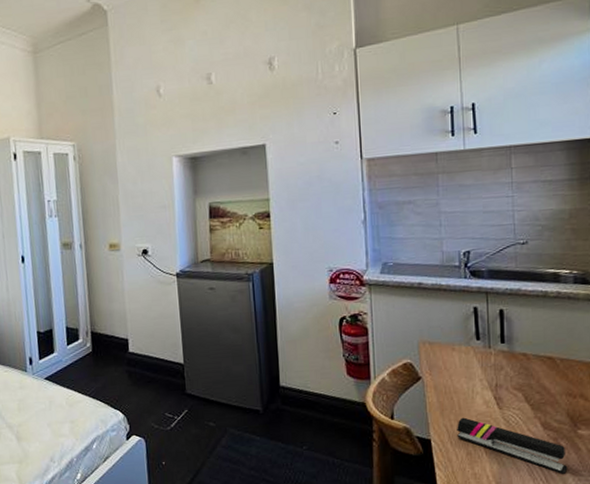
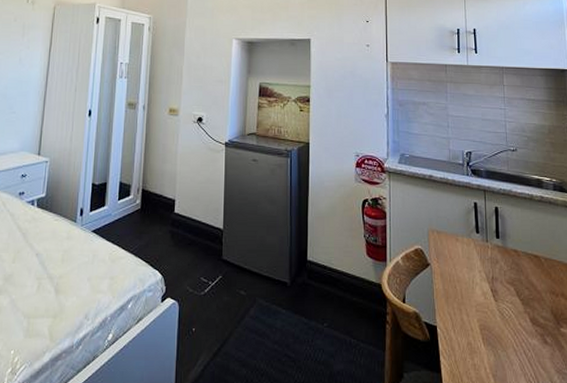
stapler: present [457,417,568,474] -> none [459,307,553,371]

